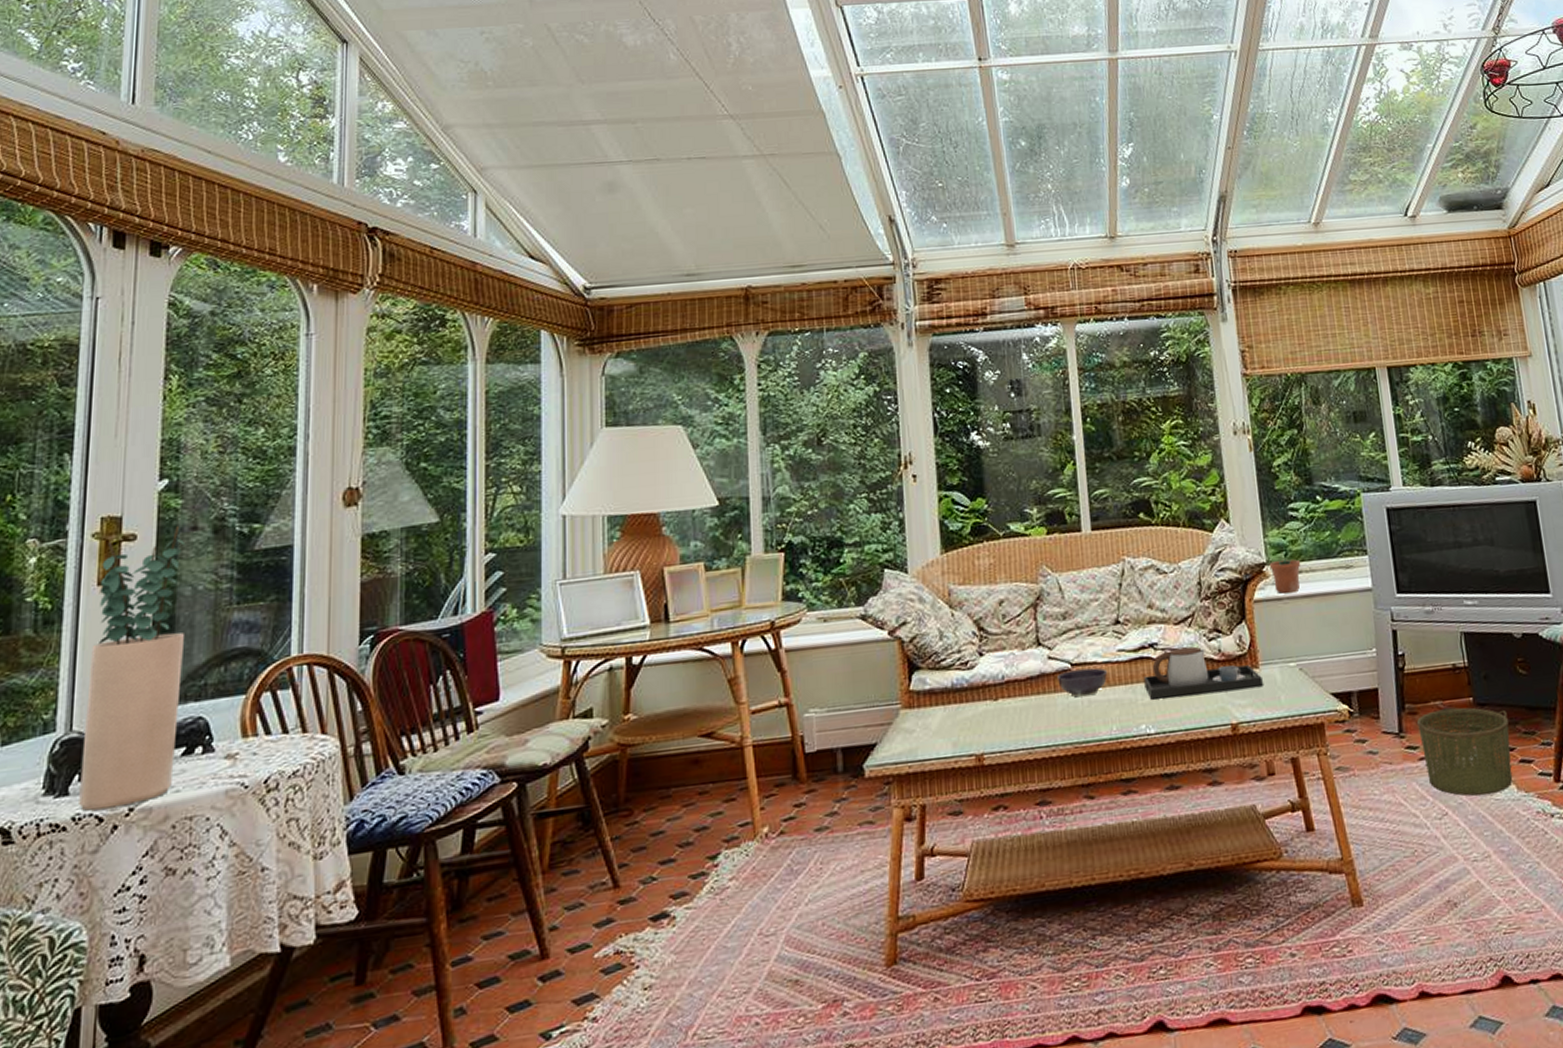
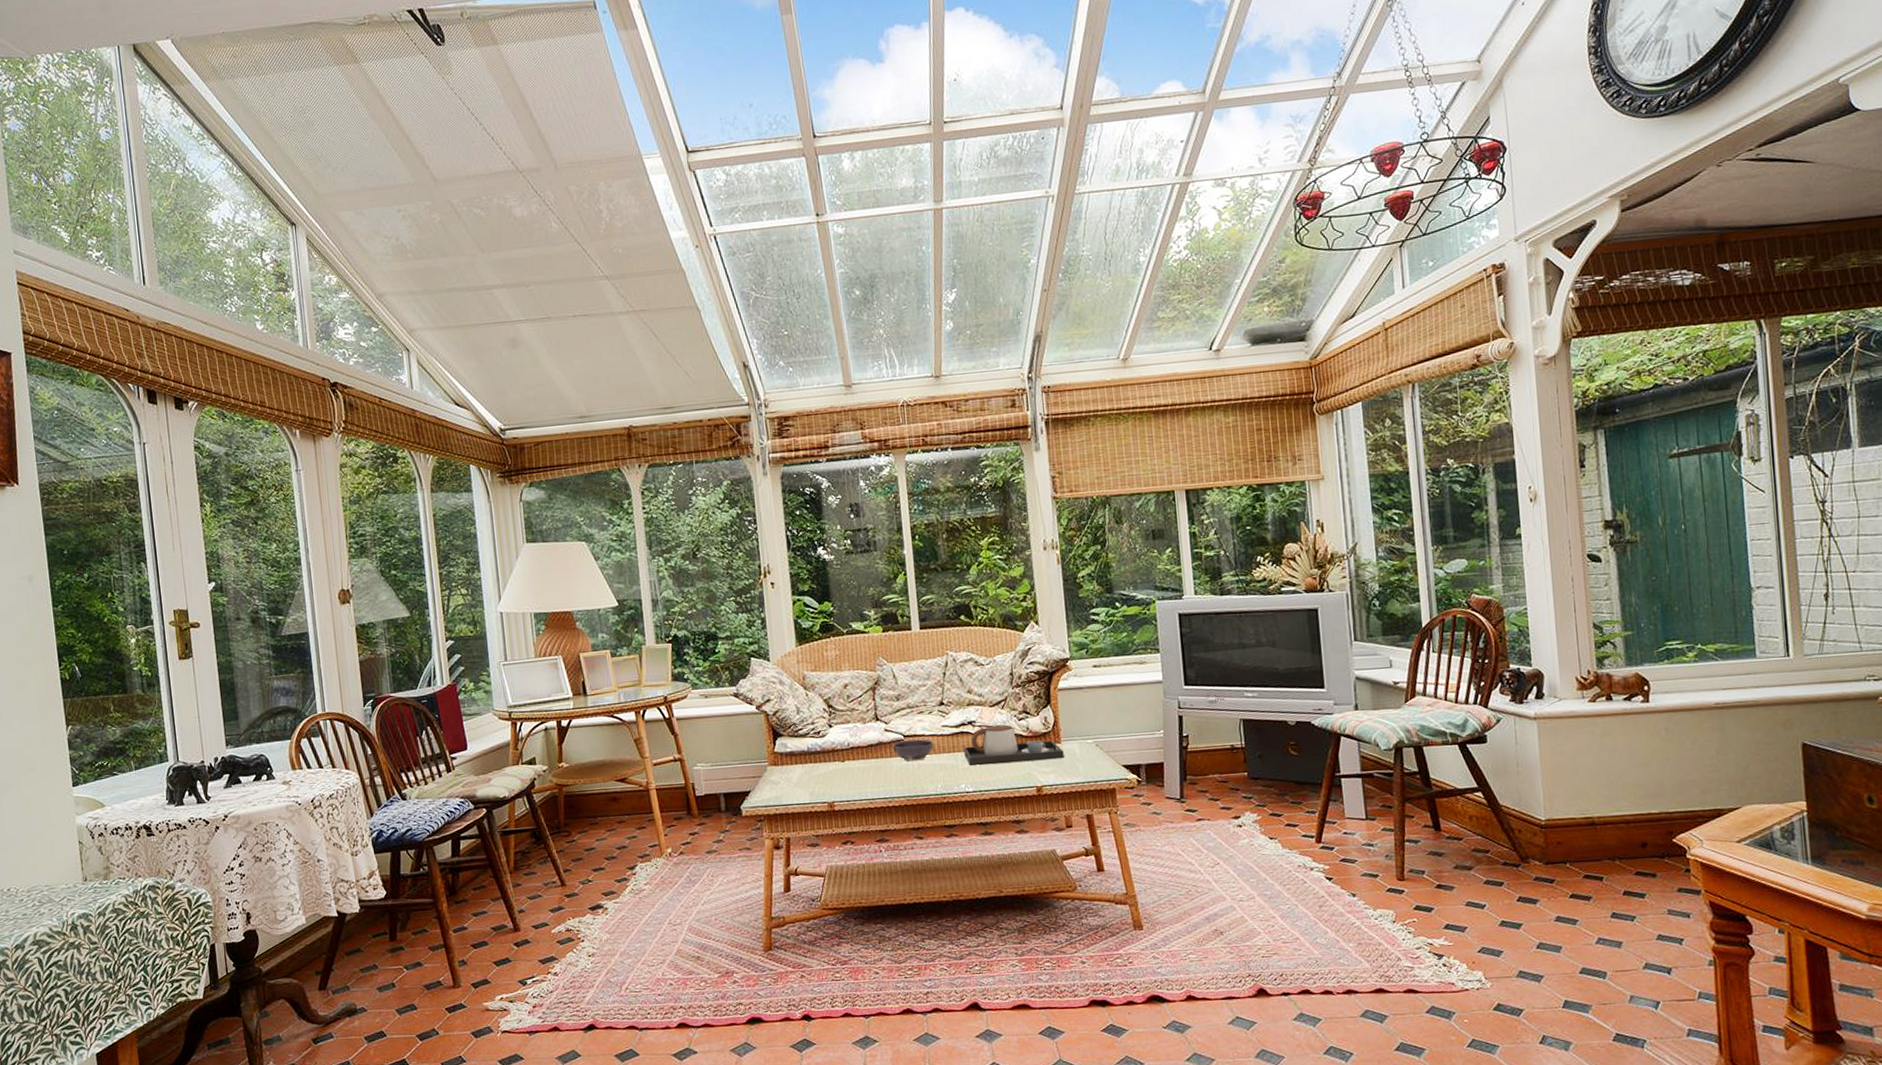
vase: present [79,525,185,811] -> none [179,616,250,816]
planter: present [1269,559,1301,594] -> none [1072,655,1100,684]
basket: present [1416,707,1513,796] -> none [1196,780,1279,851]

